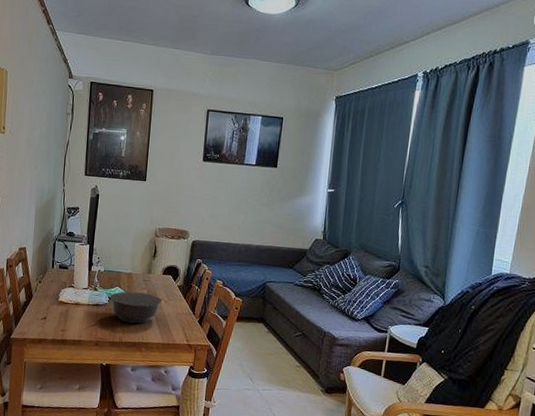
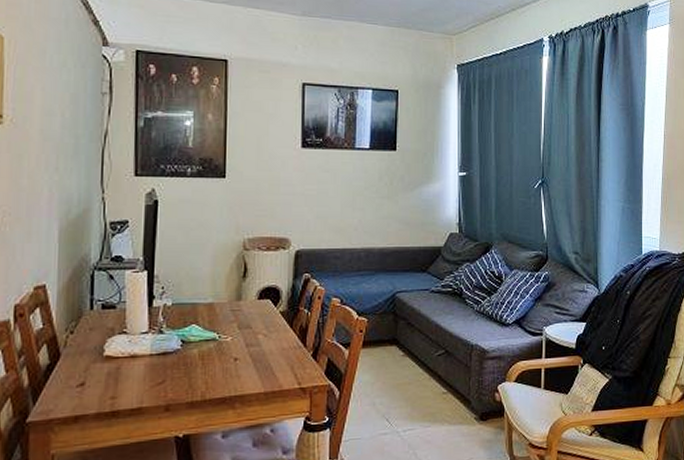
bowl: present [109,291,162,324] -> none [182,327,260,372]

